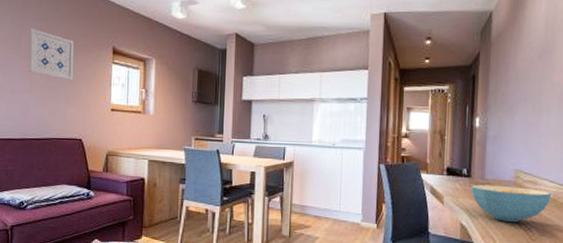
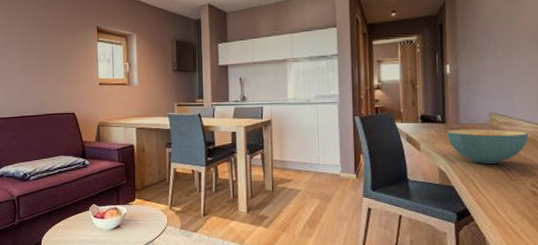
wall art: present [29,29,74,81] -> none [21,16,64,60]

